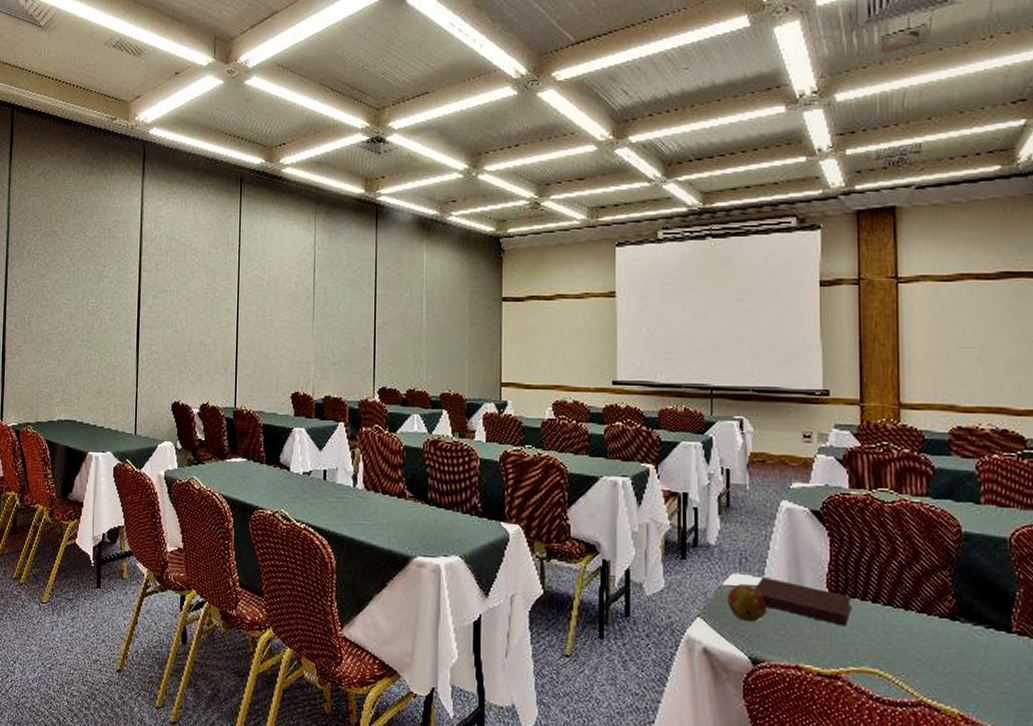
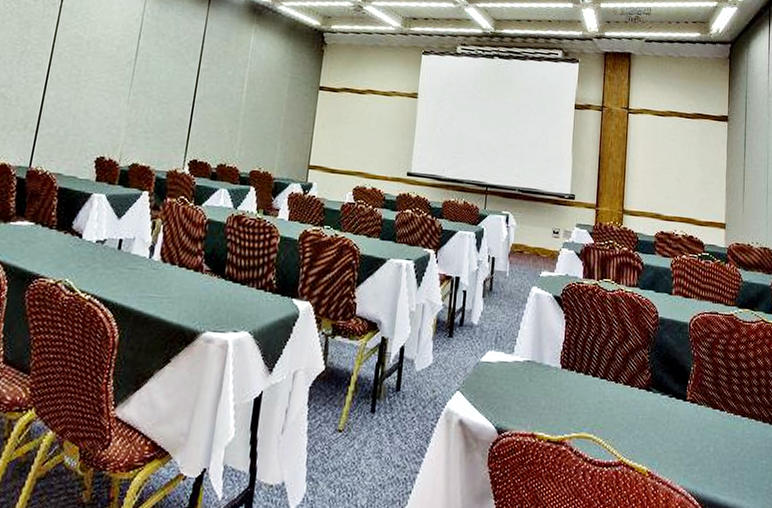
fruit: present [727,584,767,621] -> none [482,360,514,394]
notebook: present [755,576,852,627] -> none [505,353,578,398]

